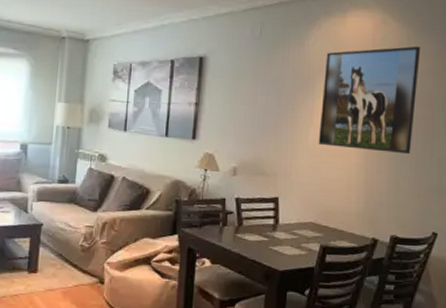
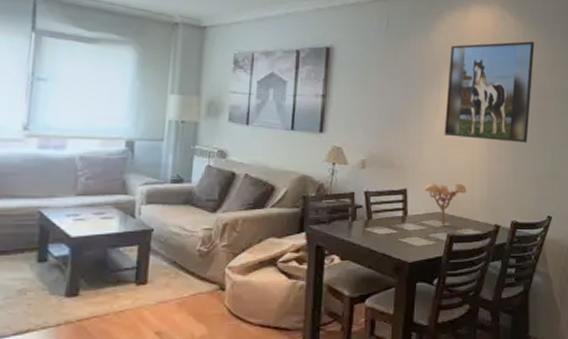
flower: none [297,192,342,236] -> present [425,183,467,225]

